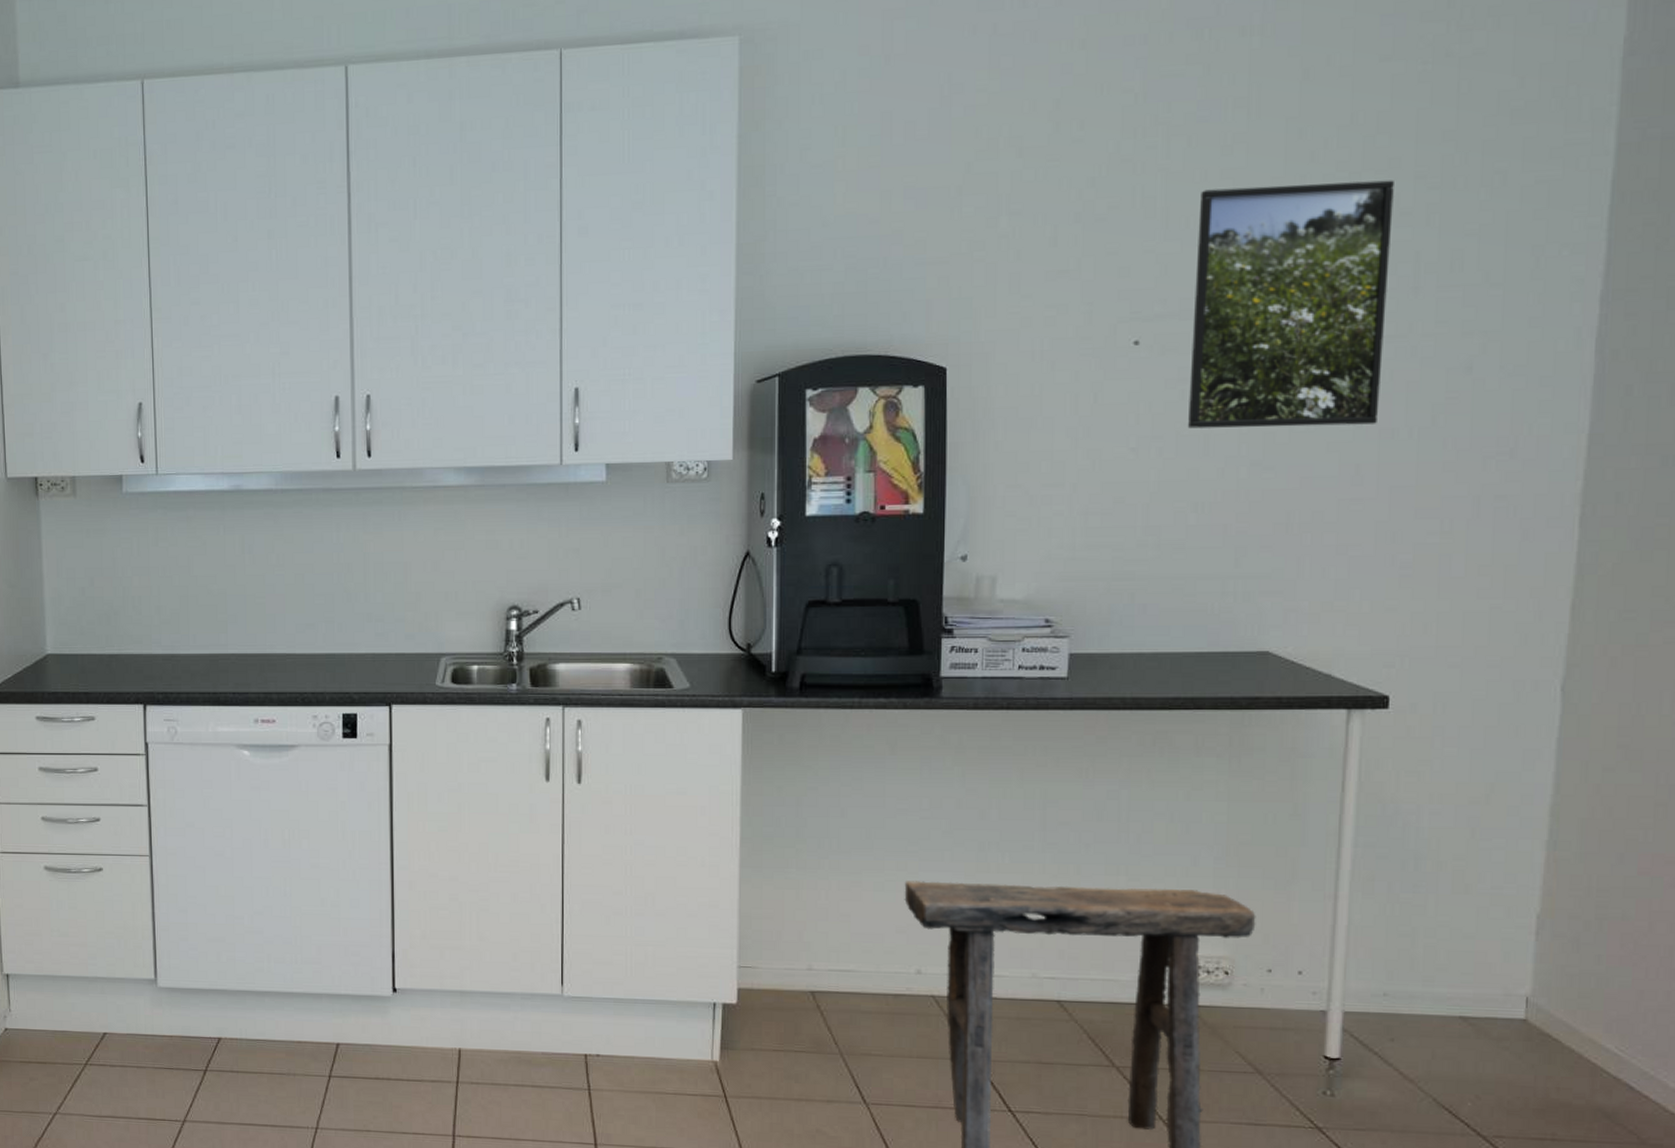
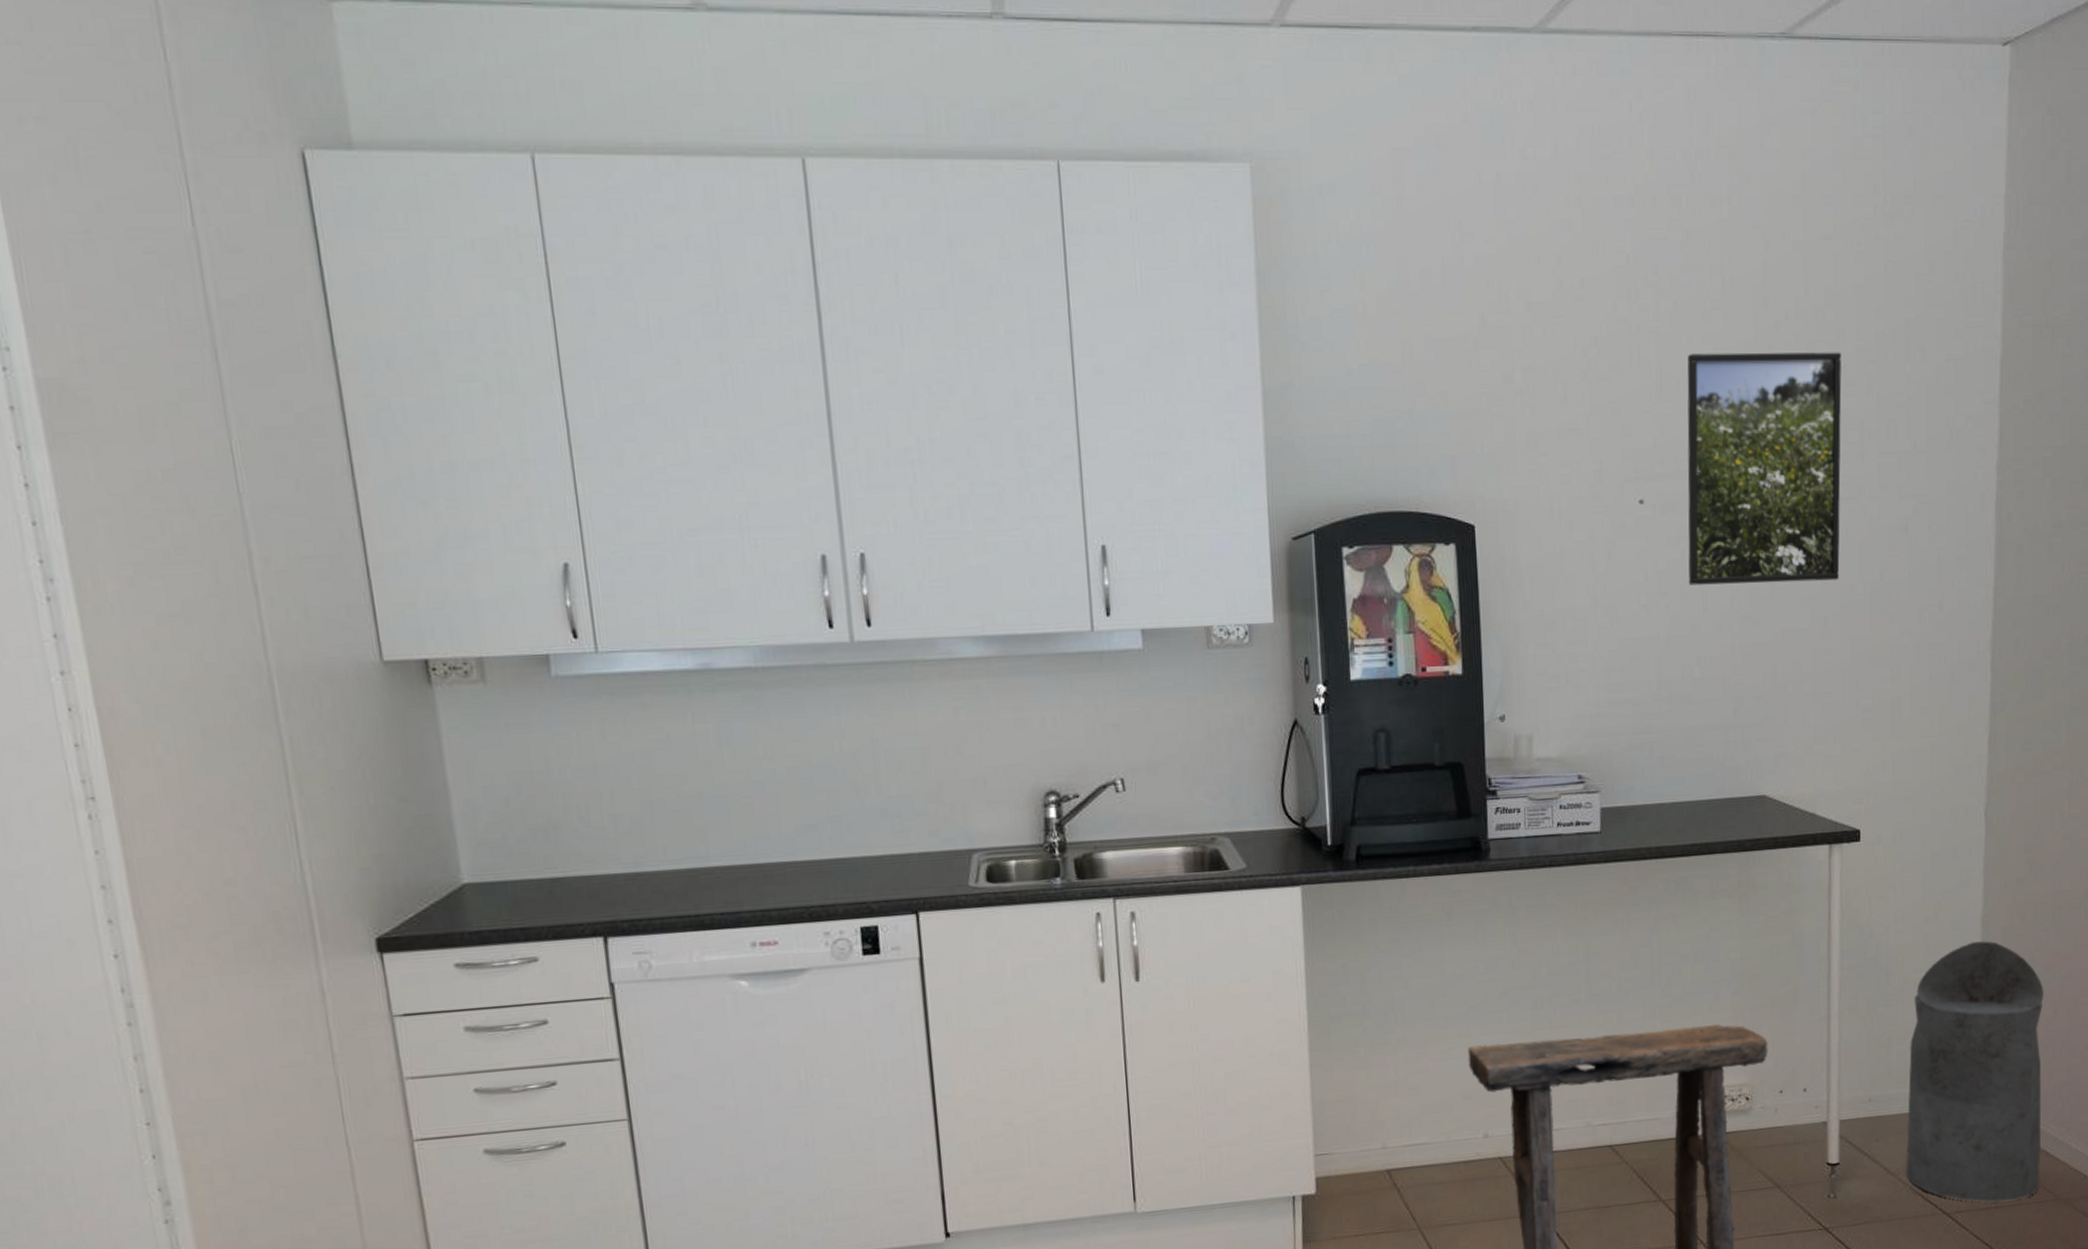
trash can: none [1429,831,1636,1135] -> present [1906,940,2044,1203]

